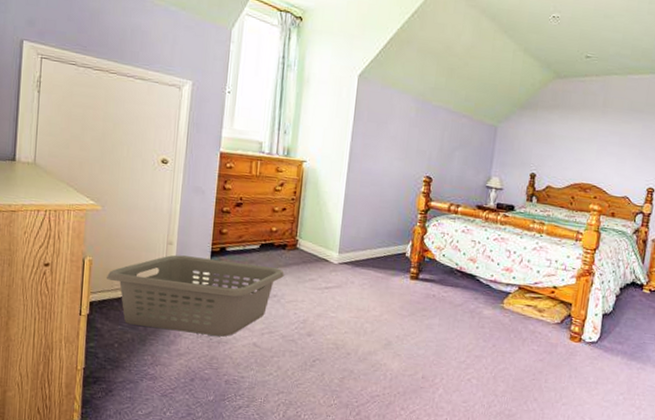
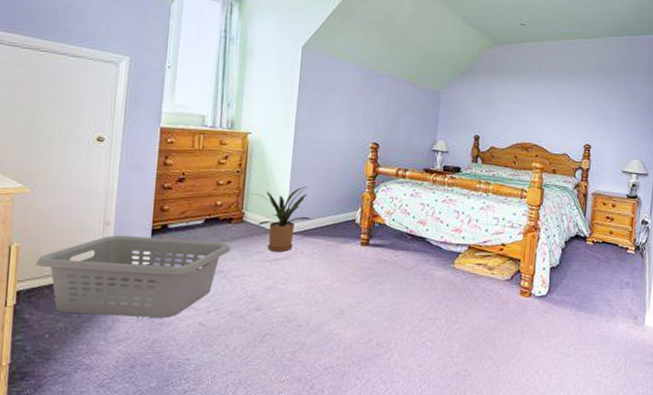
house plant: none [305,217,363,281] -> present [251,186,312,253]

